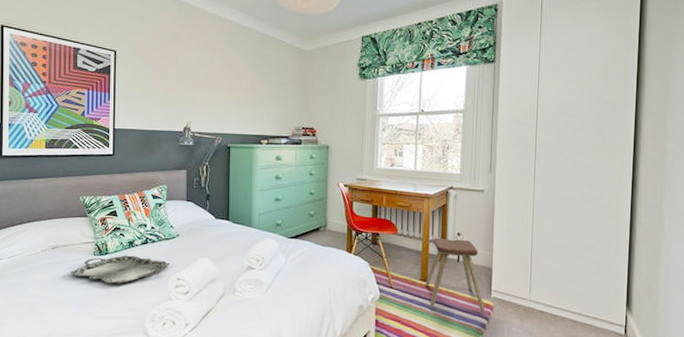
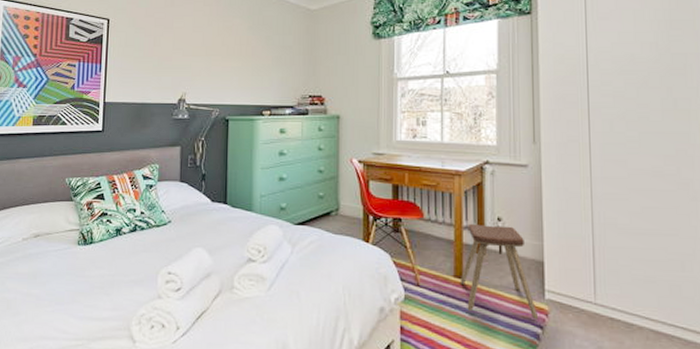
serving tray: present [70,255,170,284] -> none [52,244,160,279]

